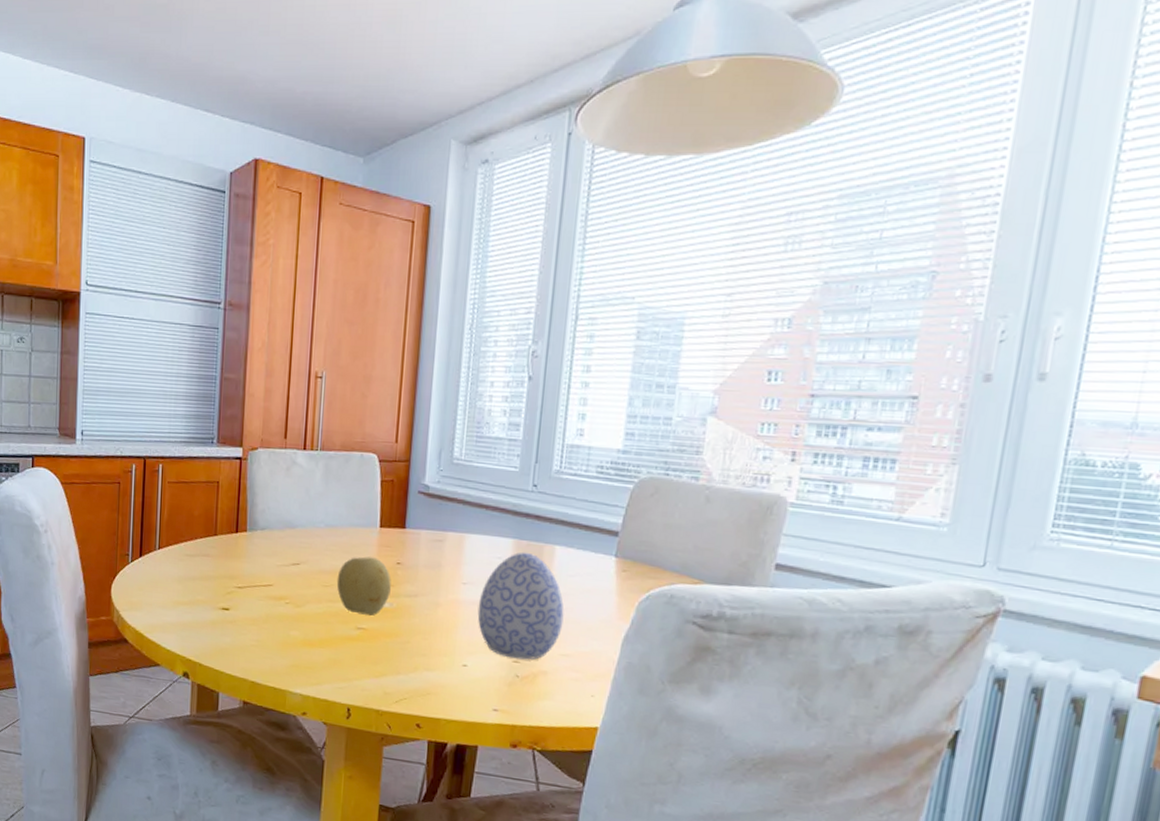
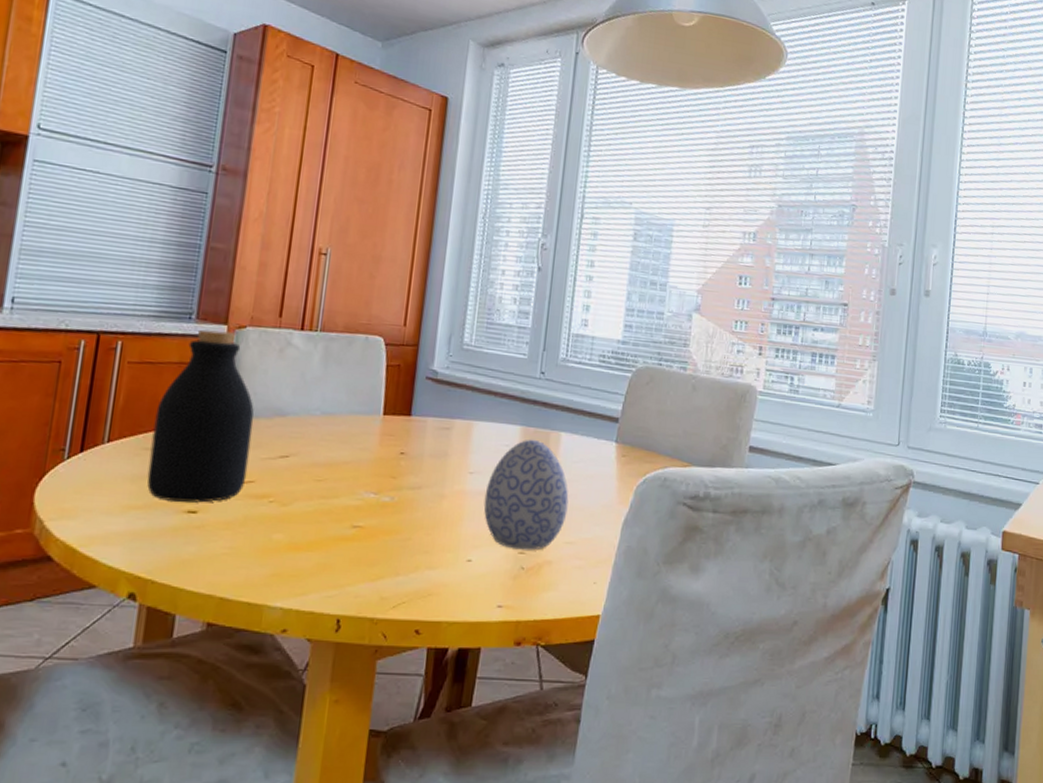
bottle: none [189,452,269,602] -> present [146,329,254,503]
fruit: present [336,556,391,617] -> none [331,446,394,513]

